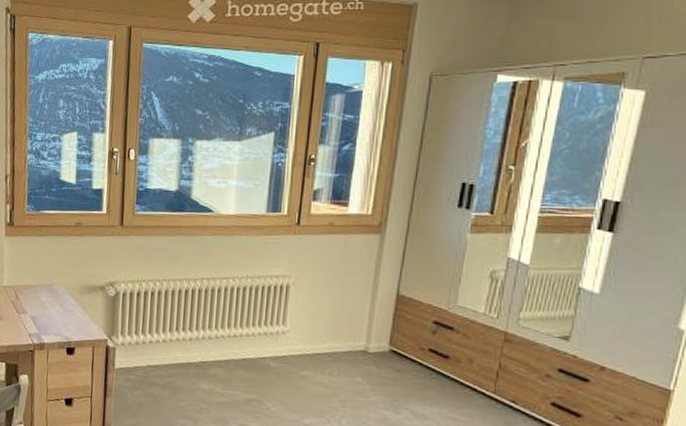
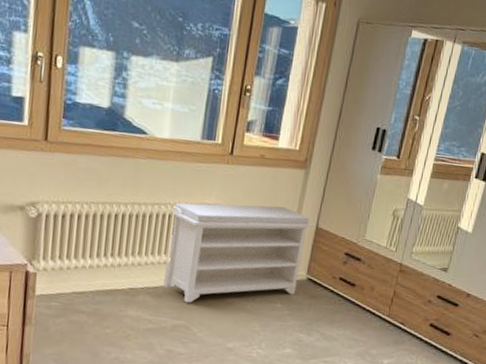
bench: none [234,274,393,377] -> present [163,202,313,303]

